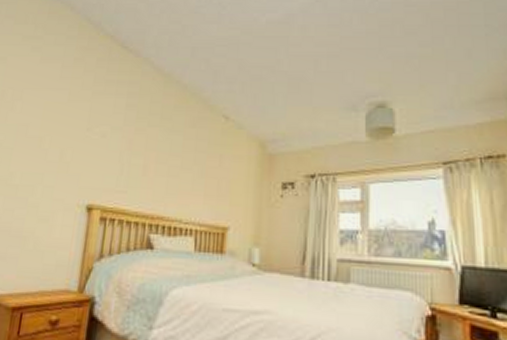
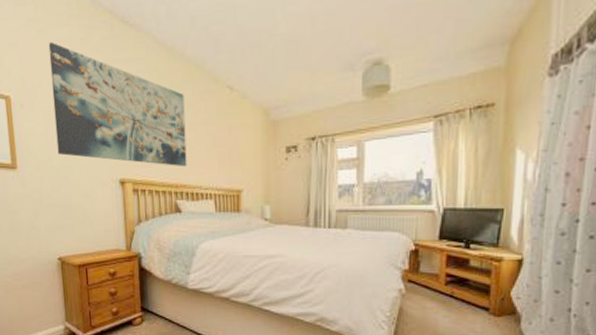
wall art: none [21,58,175,197] -> present [48,41,187,167]

